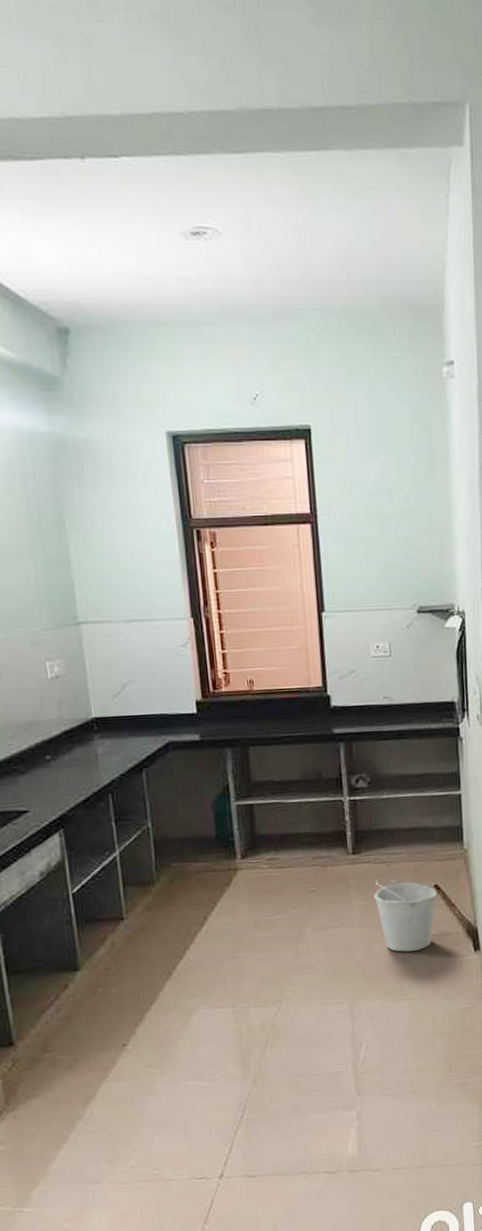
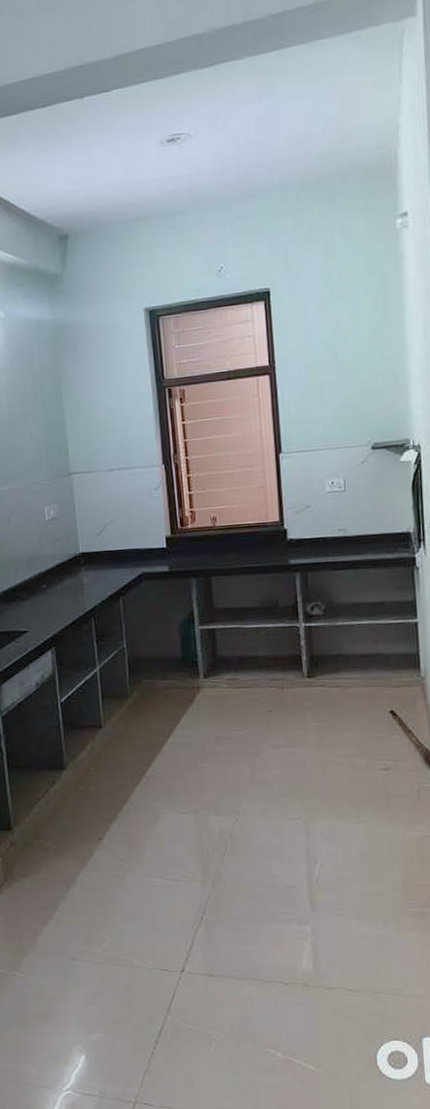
bucket: present [374,878,437,952] -> none [329,701,393,775]

